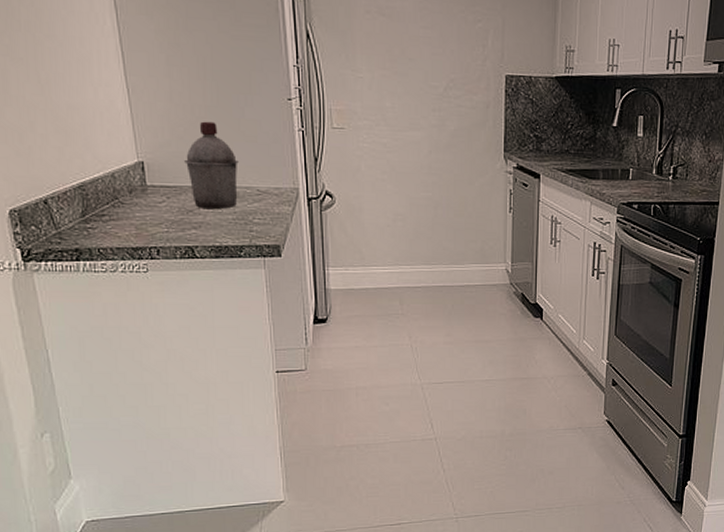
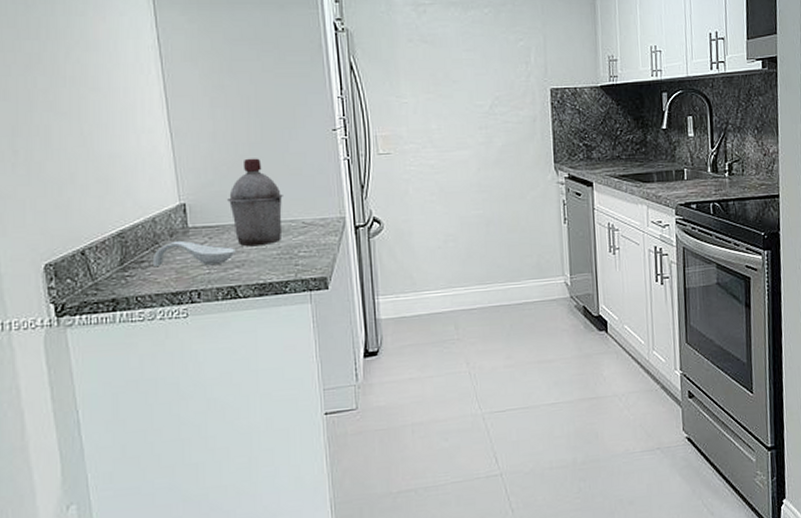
spoon rest: none [112,197,193,224] -> present [152,240,236,266]

